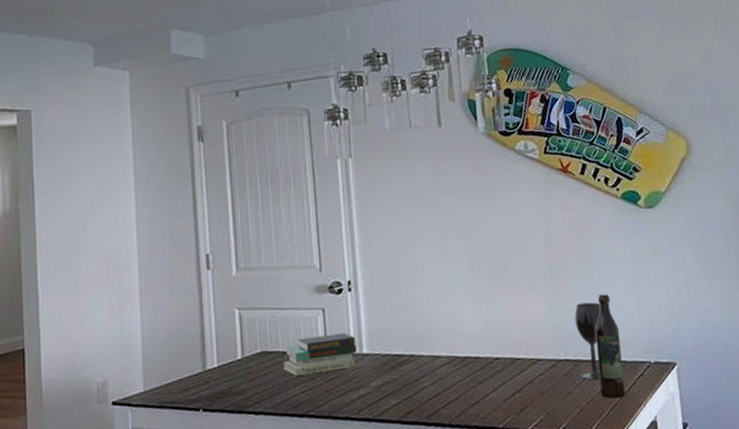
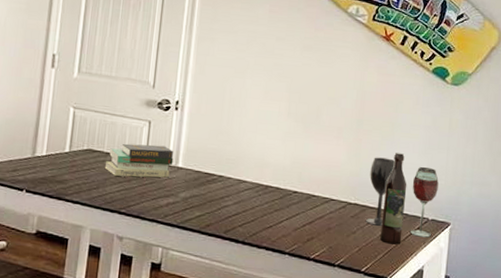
wineglass: none [624,304,658,385] -> present [409,167,439,238]

